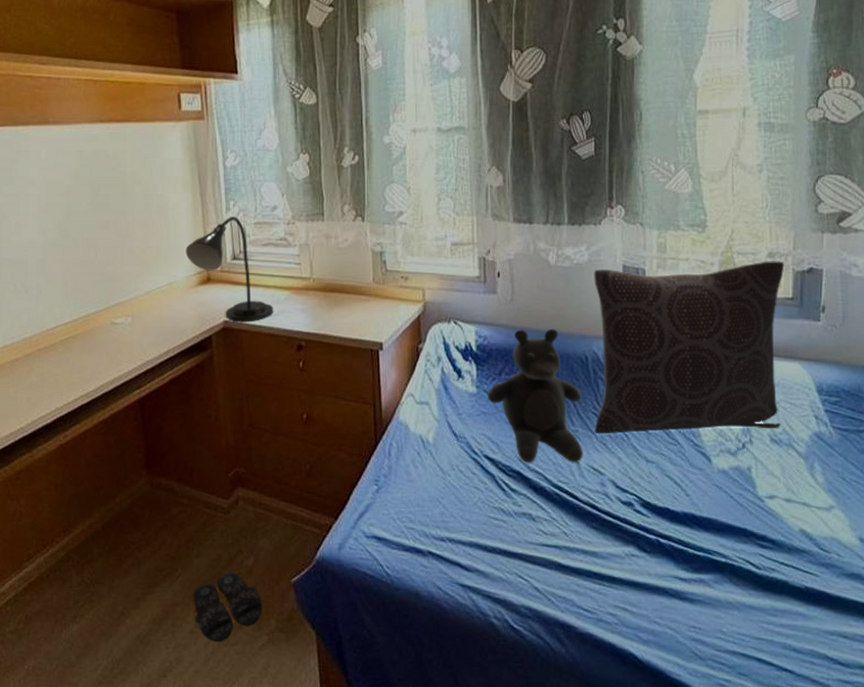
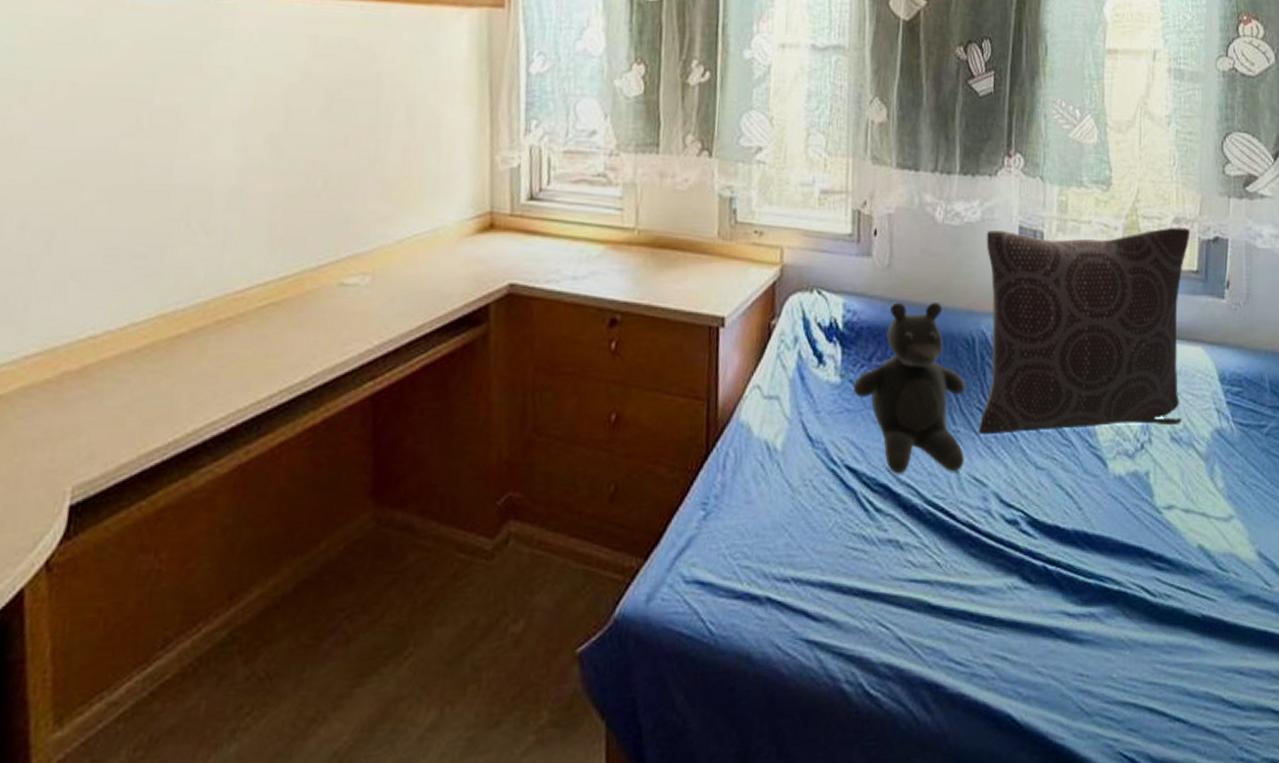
desk lamp: present [186,217,274,321] -> none [461,141,581,285]
slippers: present [194,571,262,641] -> none [426,642,531,750]

